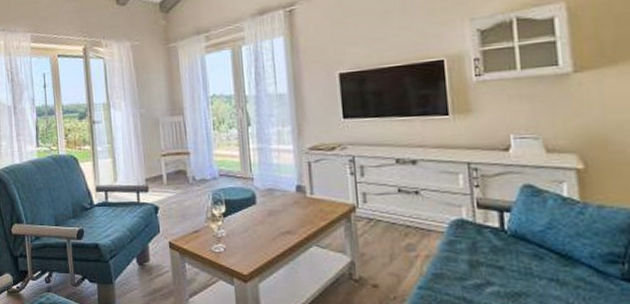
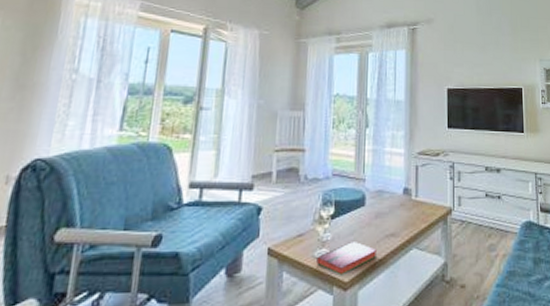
hardback book: none [214,237,273,269] -> present [316,240,376,276]

